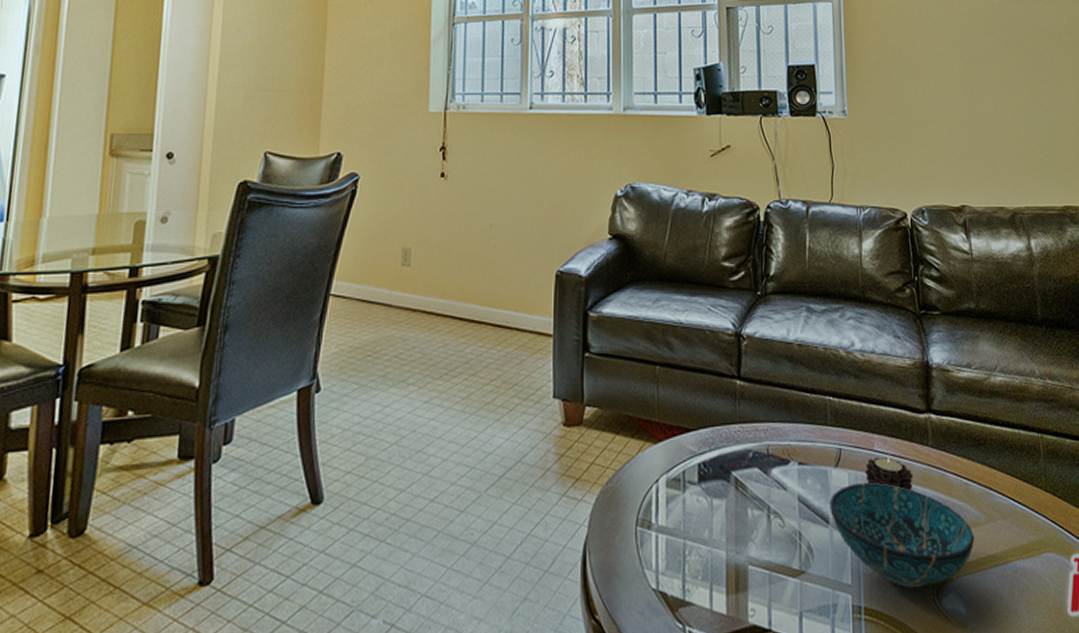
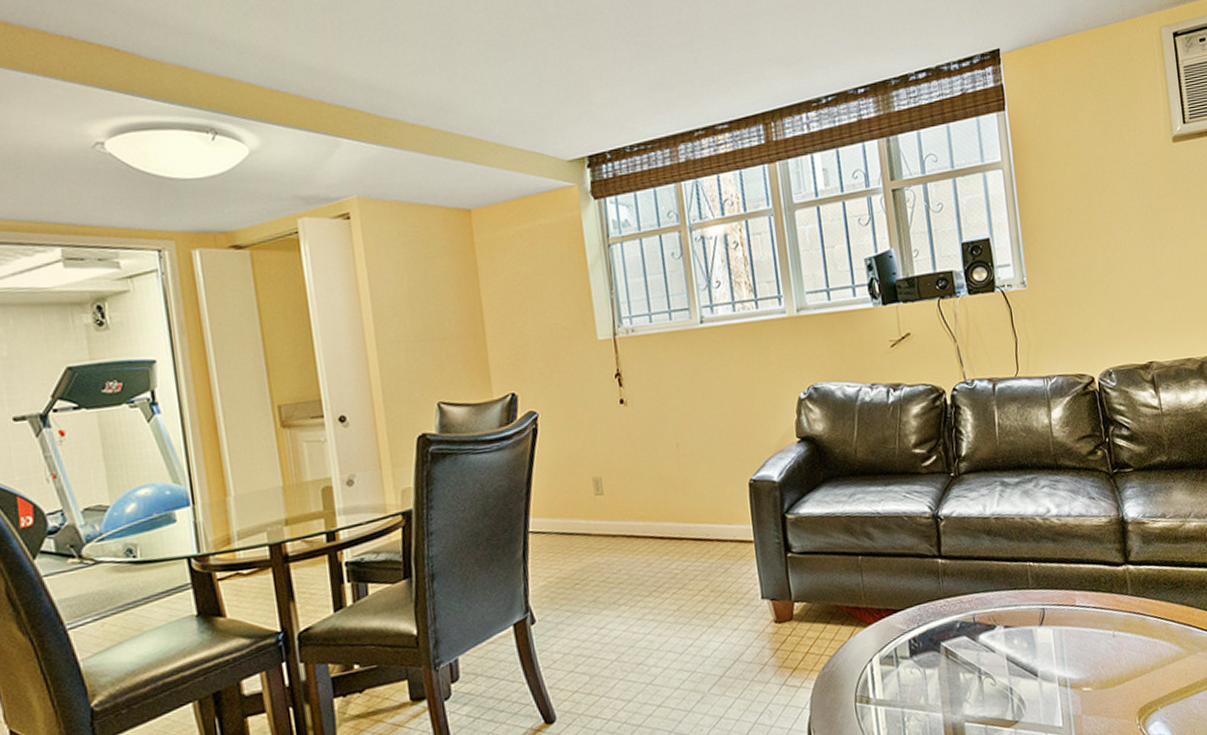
decorative bowl: present [829,482,975,588] -> none [1037,633,1177,722]
candle: present [865,456,913,491] -> none [1069,609,1115,637]

